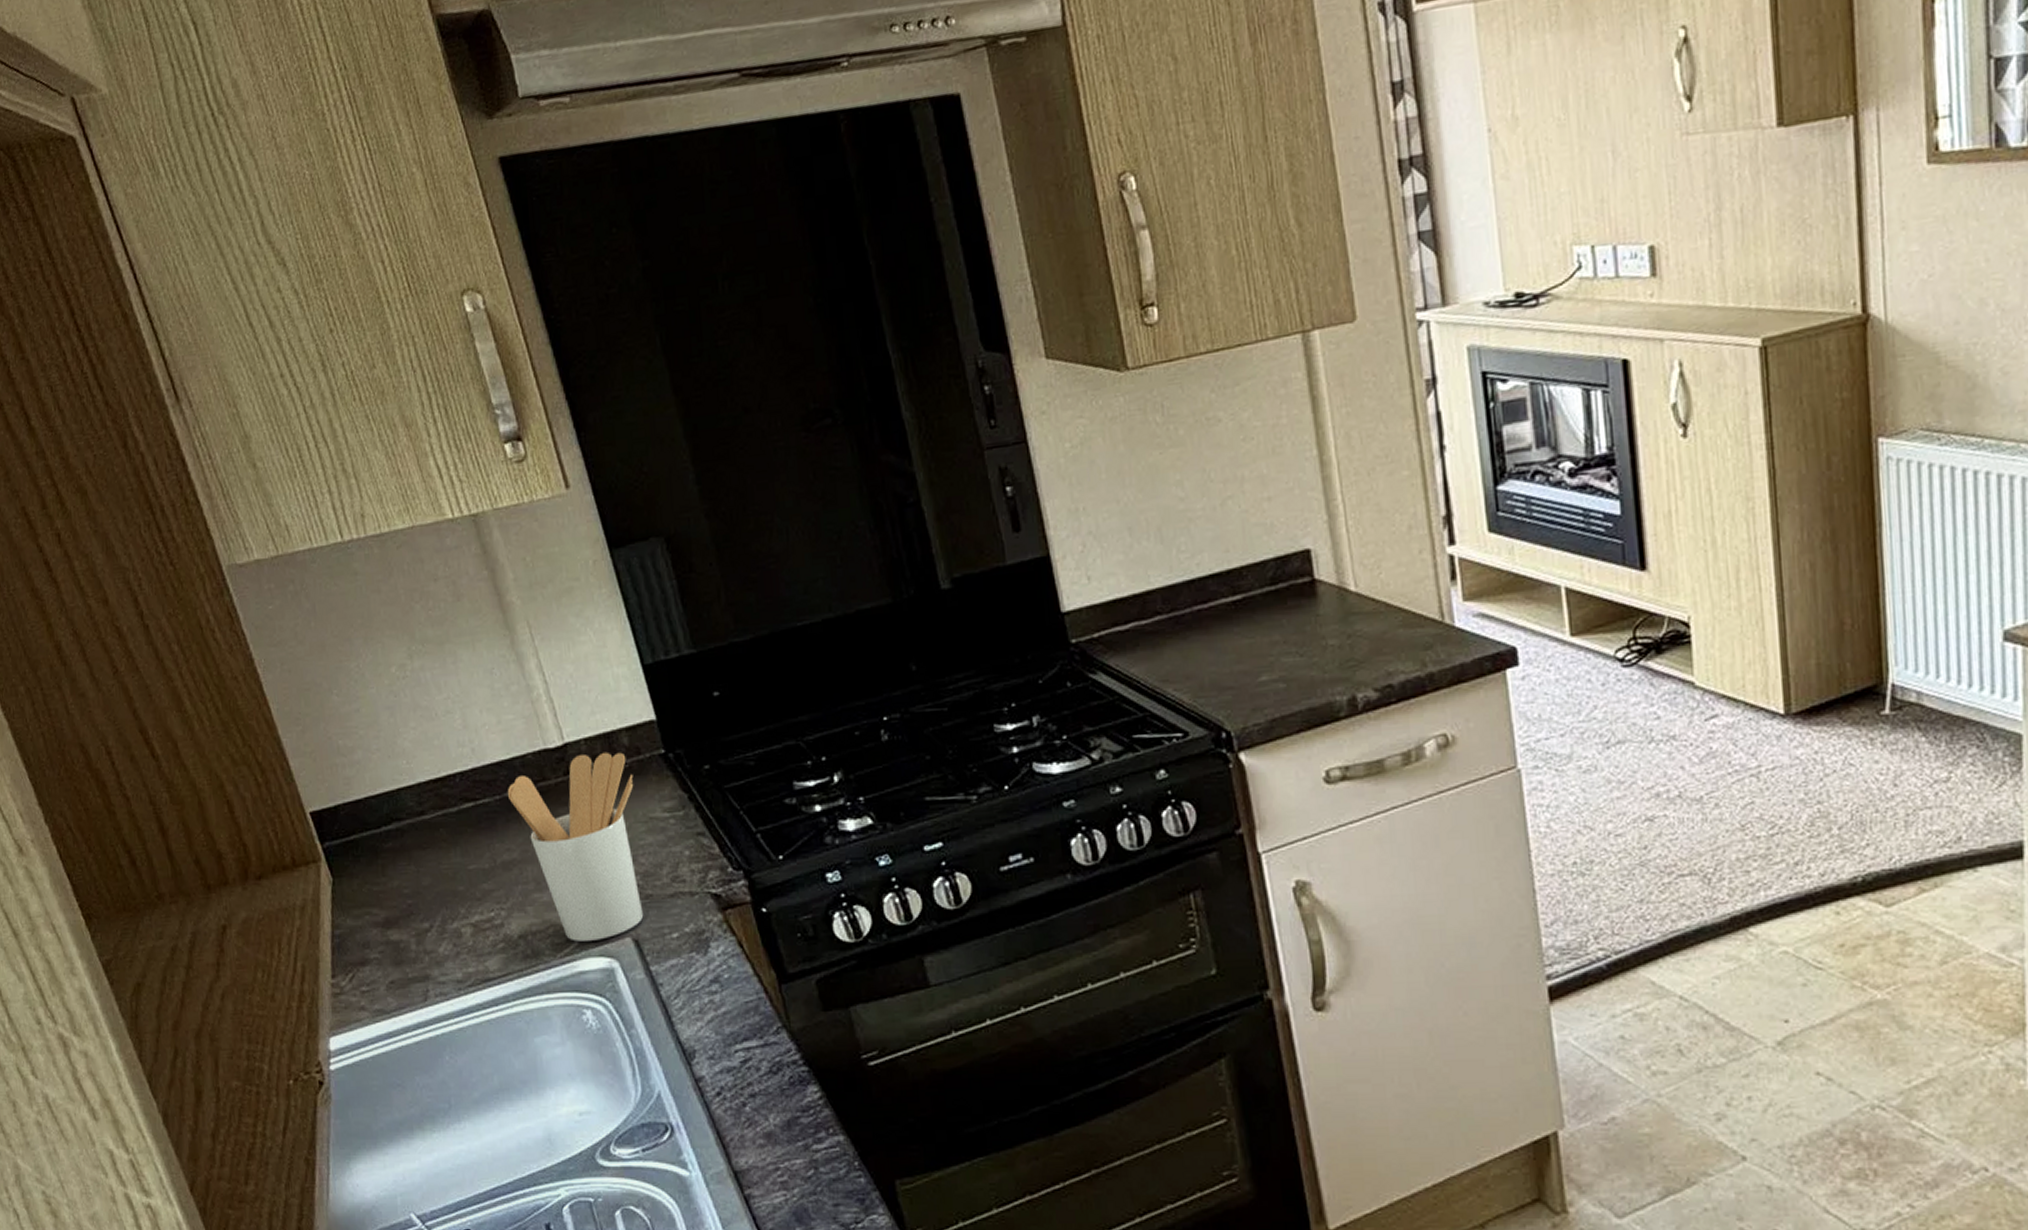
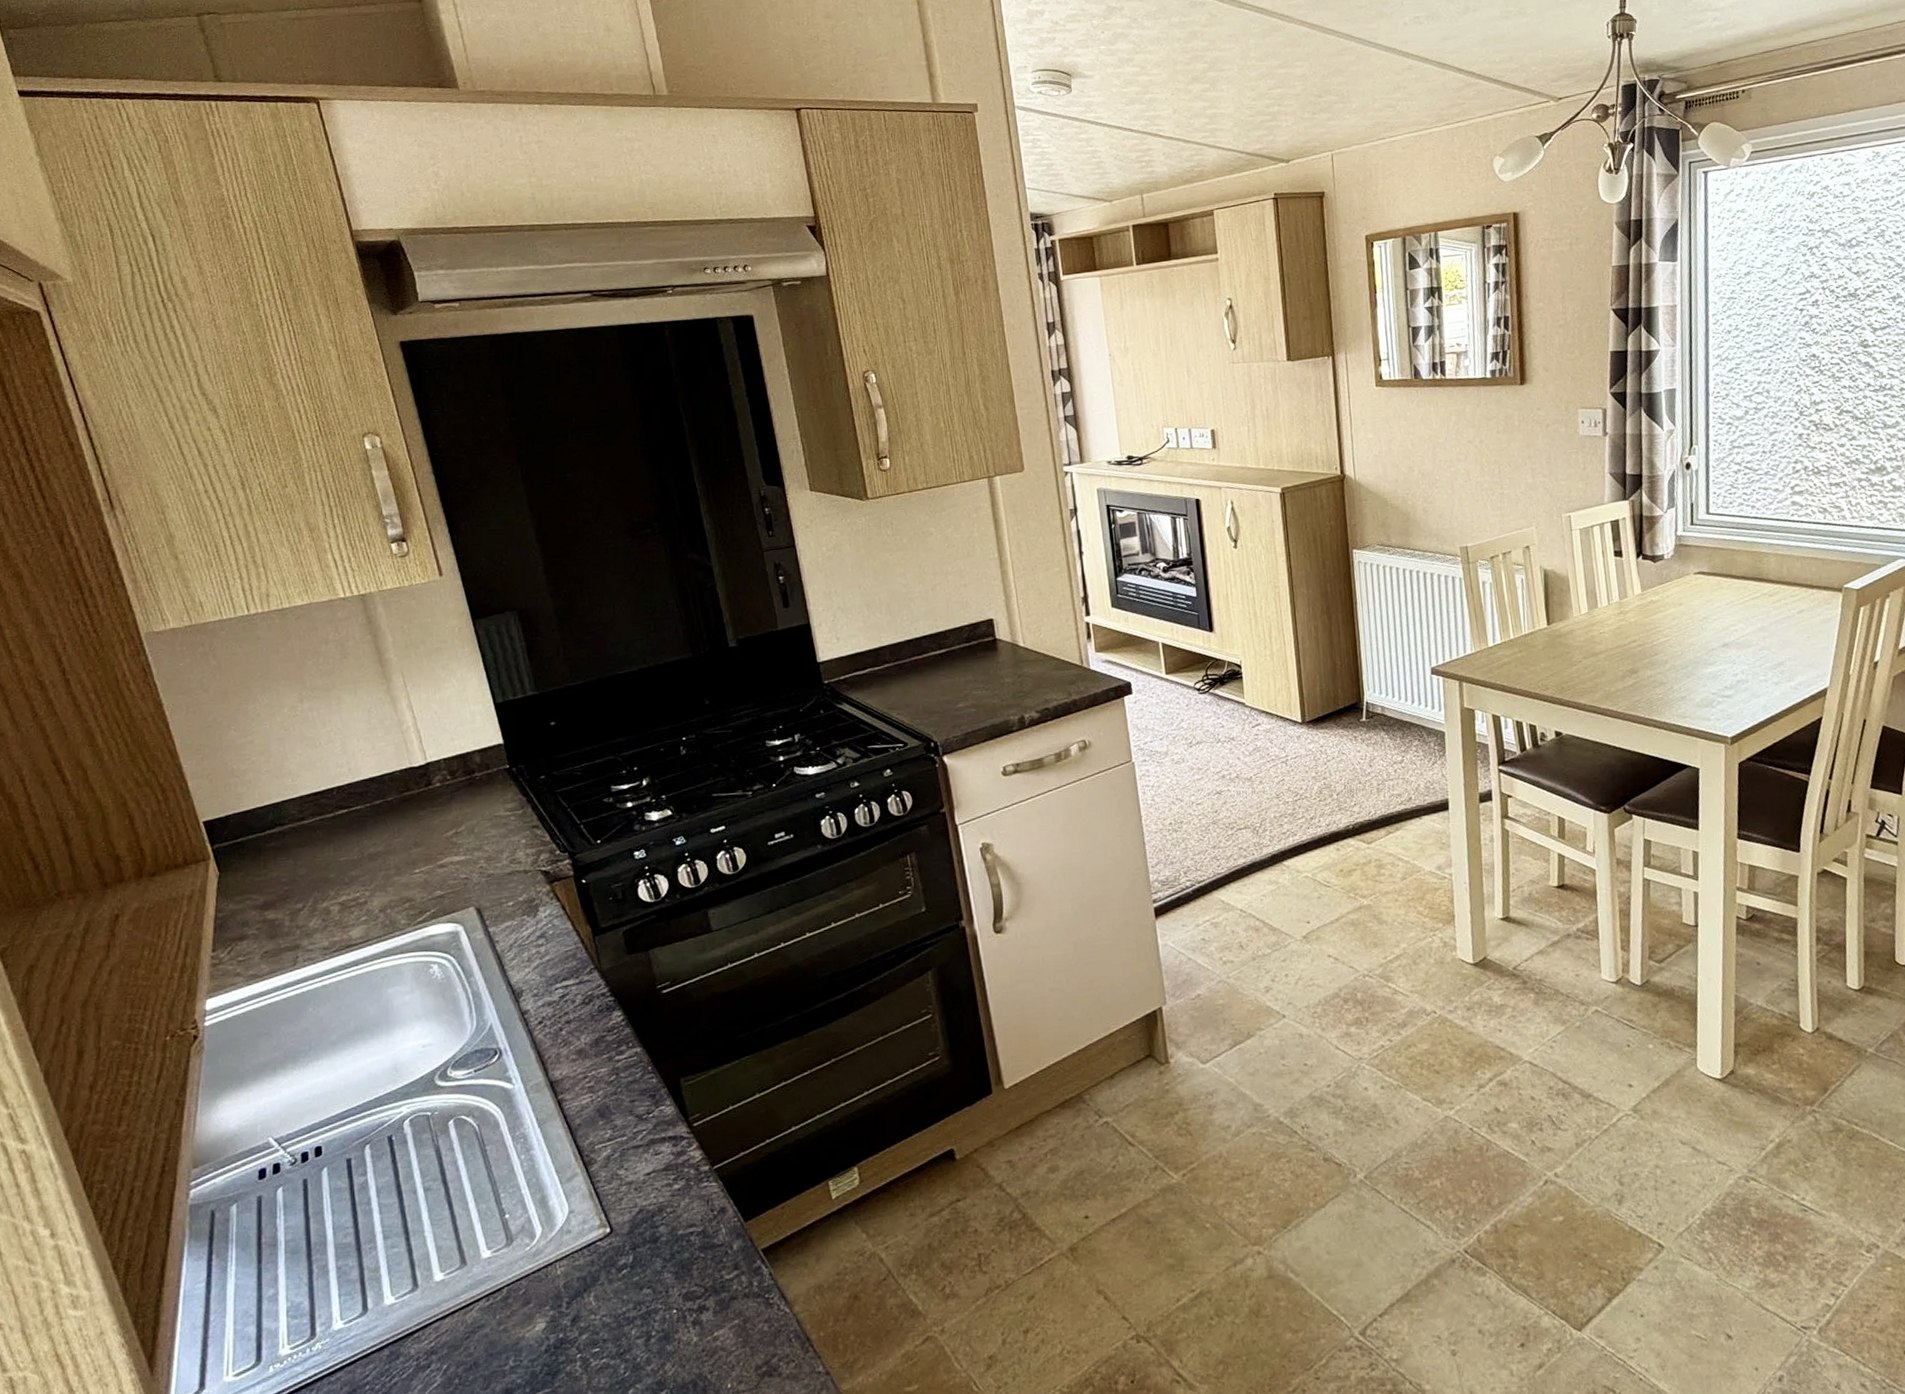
utensil holder: present [507,752,644,942] -> none [376,768,486,913]

